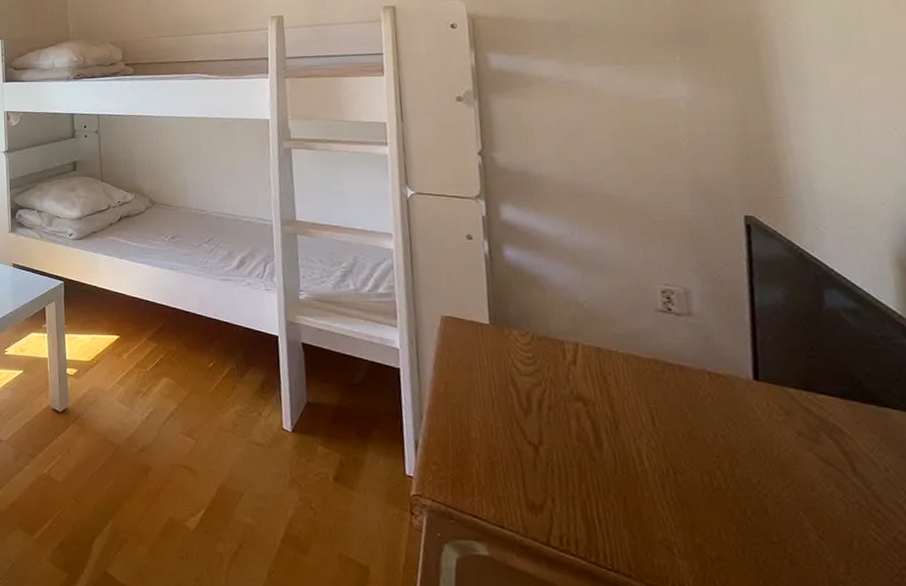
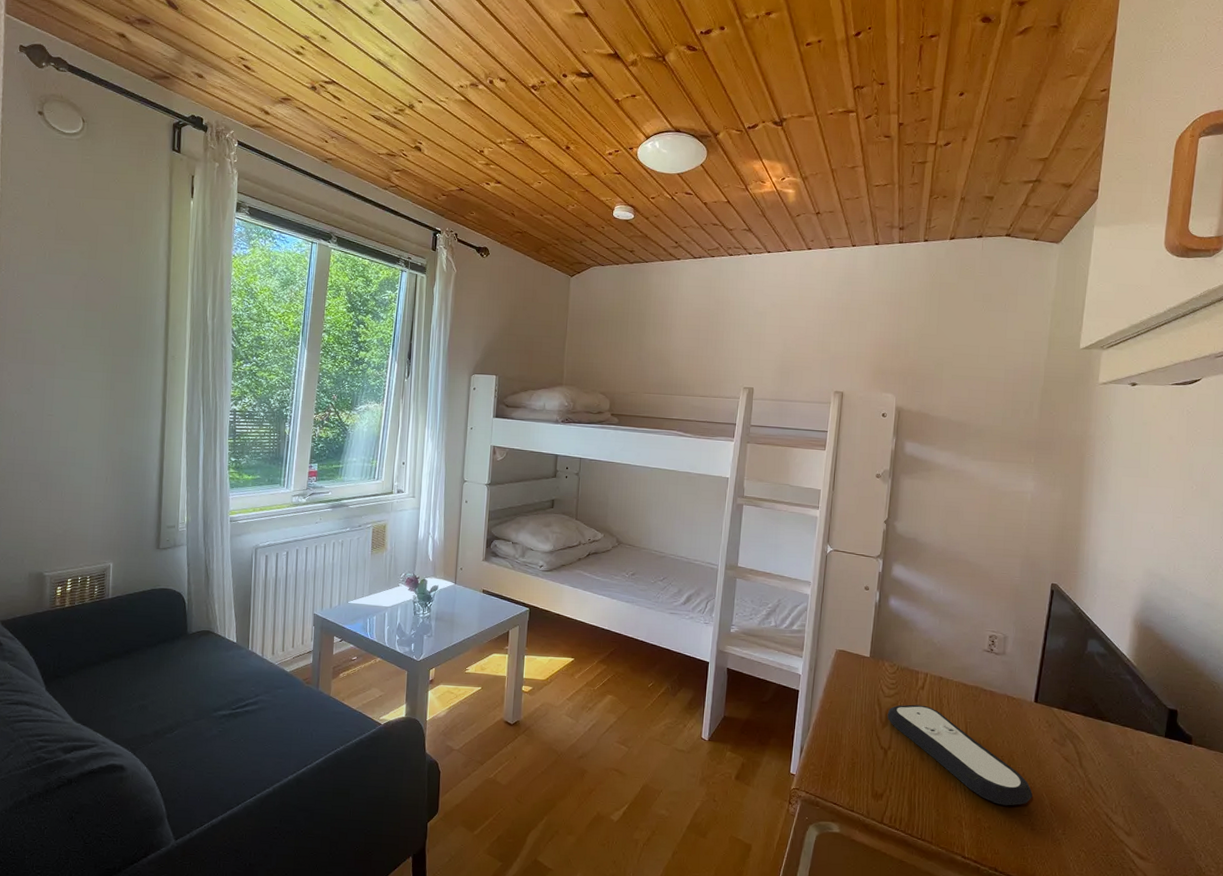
remote control: none [528,385,781,528] -> present [887,704,1033,806]

